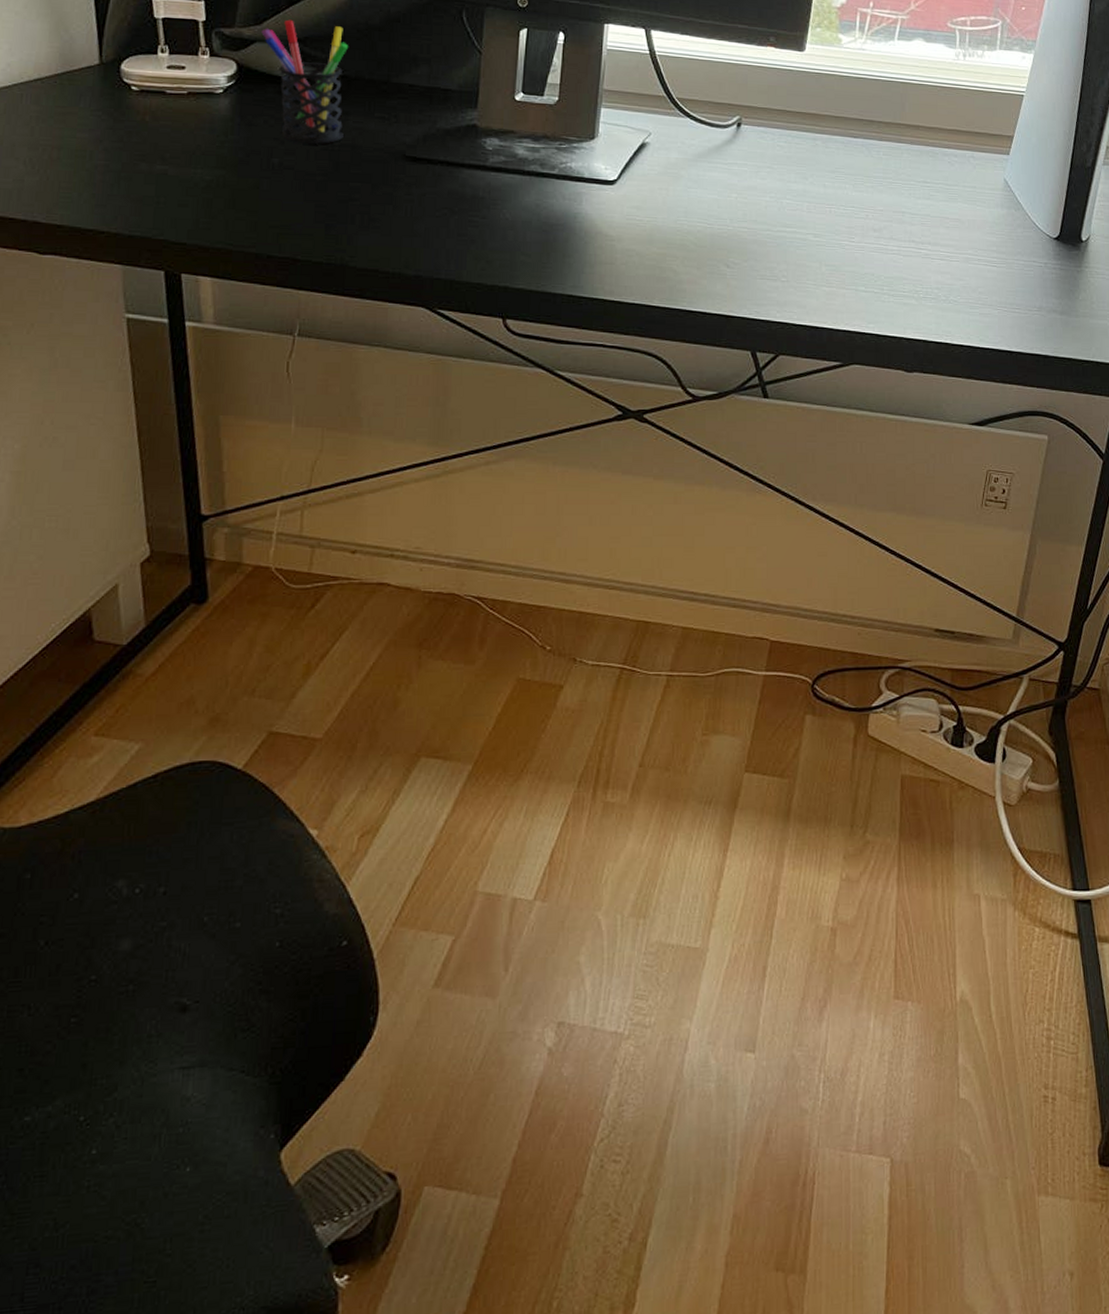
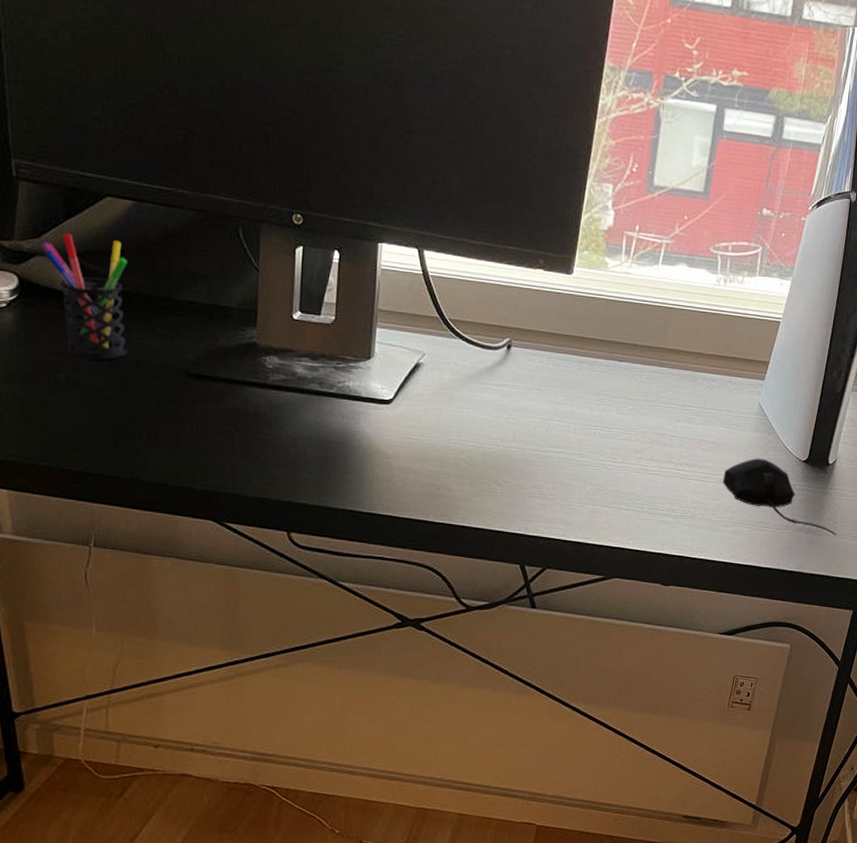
computer mouse: none [967,236,1094,317] -> present [722,458,836,536]

